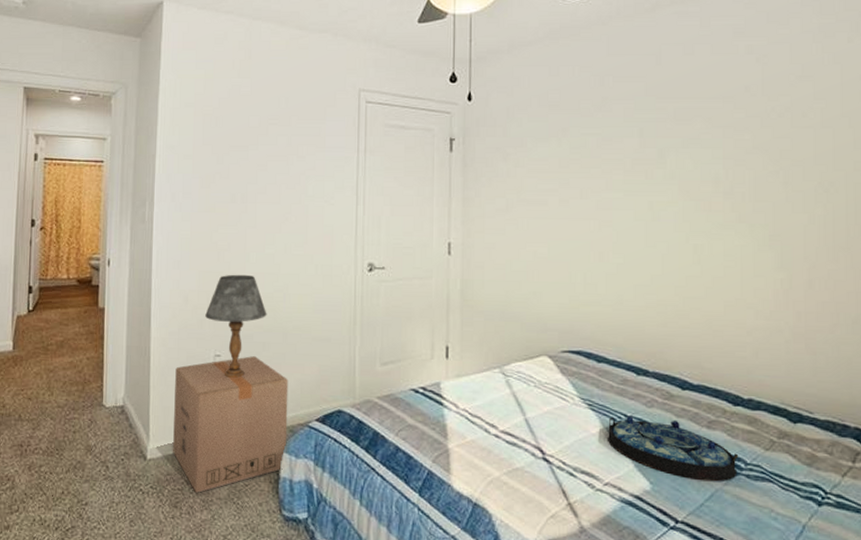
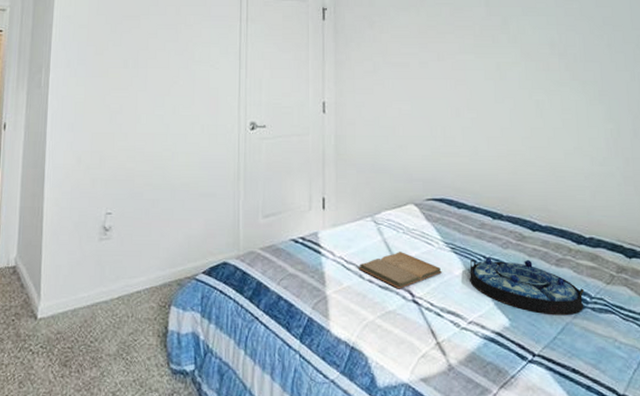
cardboard box: present [173,356,289,493] -> none [63,213,177,350]
table lamp: present [205,274,267,379] -> none [97,135,157,236]
book: none [484,406,578,446] -> present [359,252,443,289]

